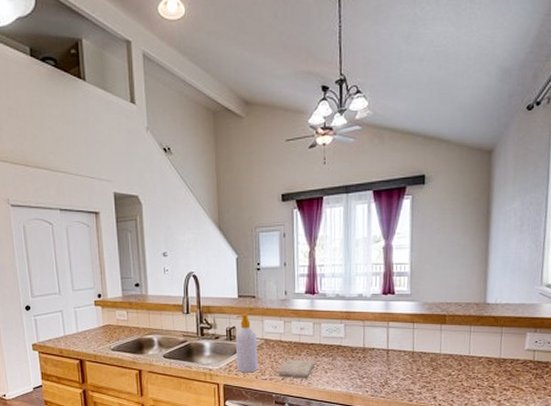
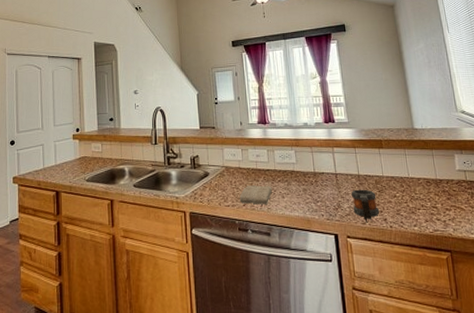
soap bottle: present [235,314,258,373] -> none [199,143,221,200]
mug: none [401,366,430,400] -> present [351,189,380,223]

